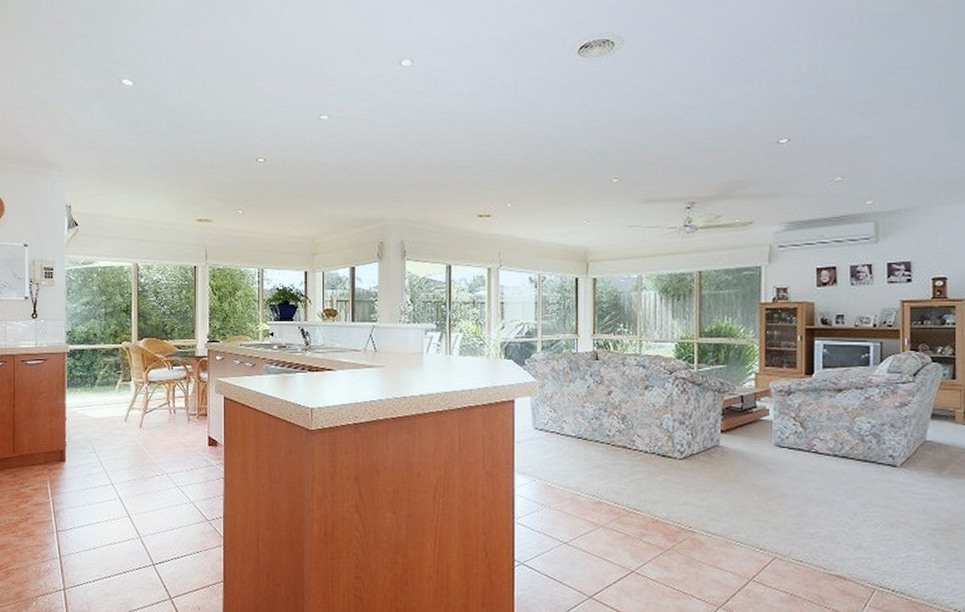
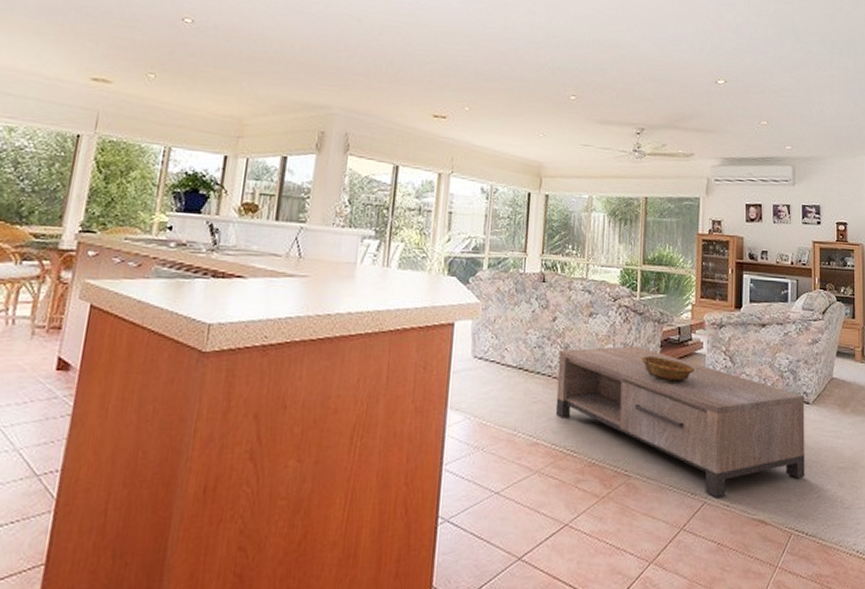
coffee table: none [616,415,891,554] -> present [555,346,805,498]
decorative bowl: none [701,424,760,449] -> present [641,356,695,383]

